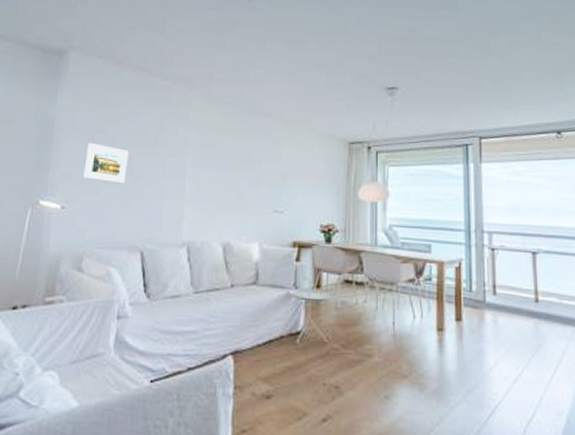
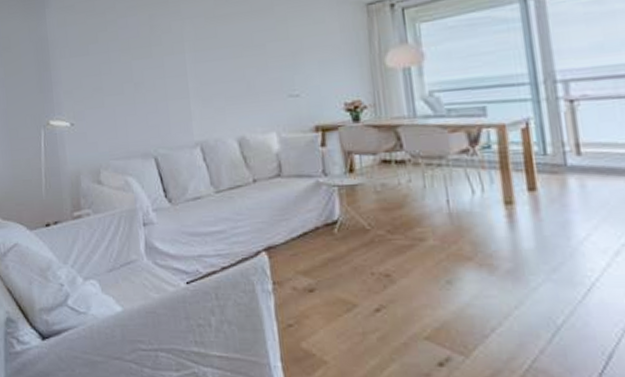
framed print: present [83,143,129,184] -> none [83,55,126,93]

